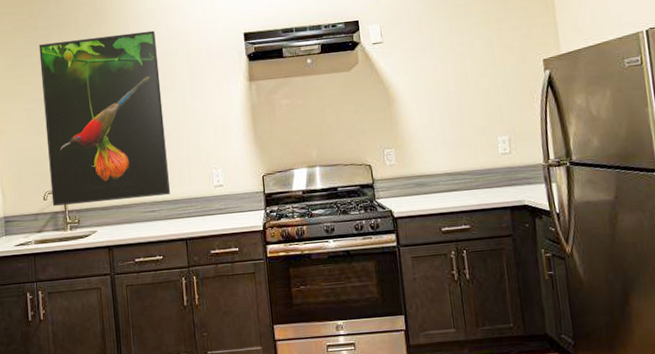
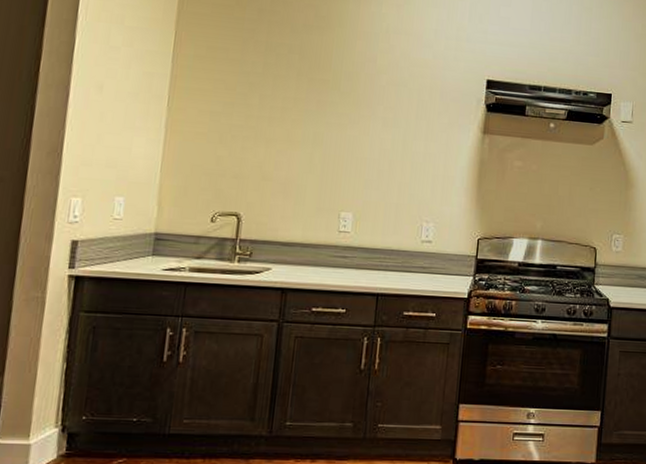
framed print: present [39,30,171,206] -> none [221,39,386,241]

